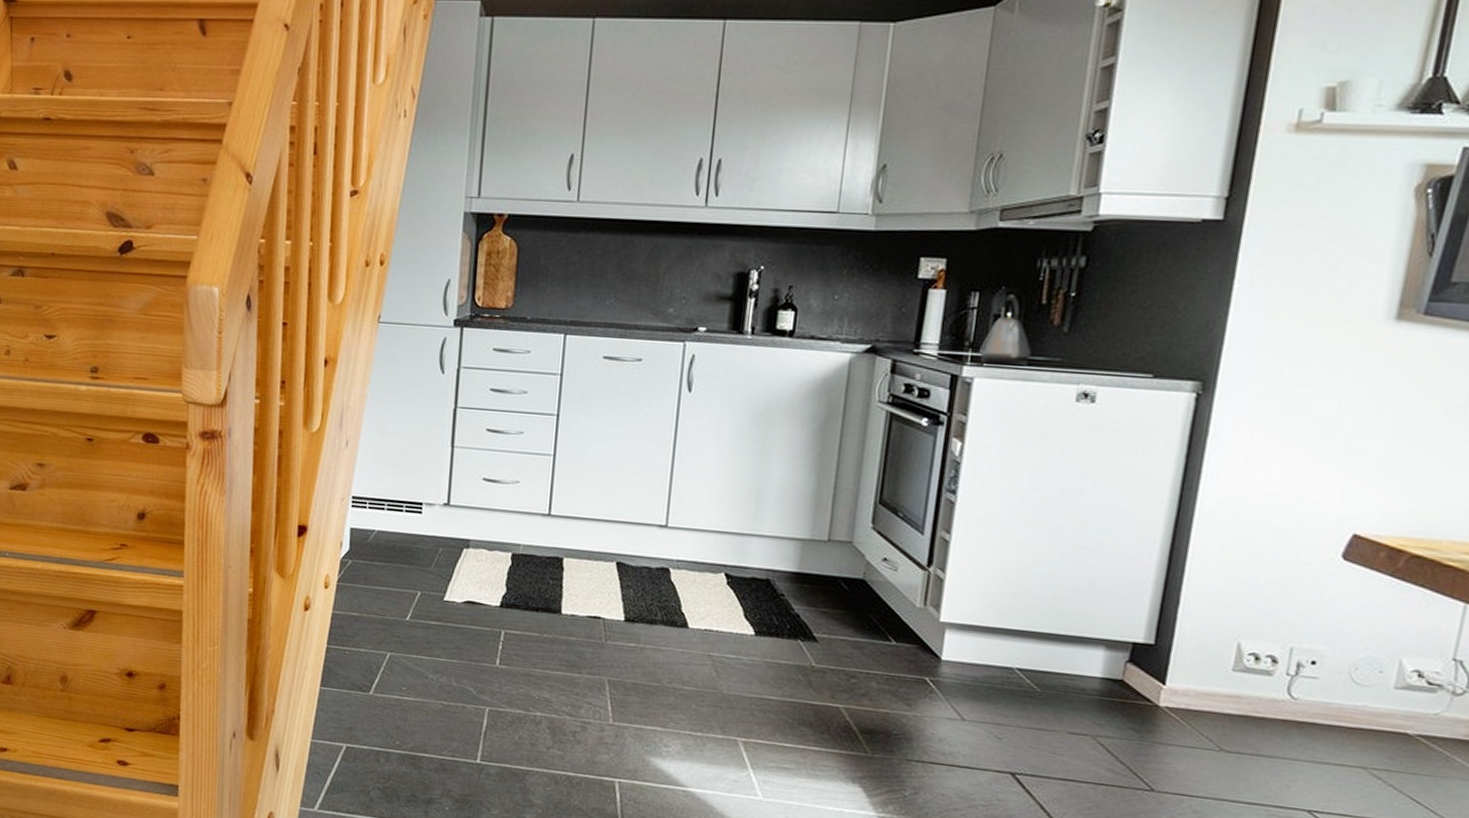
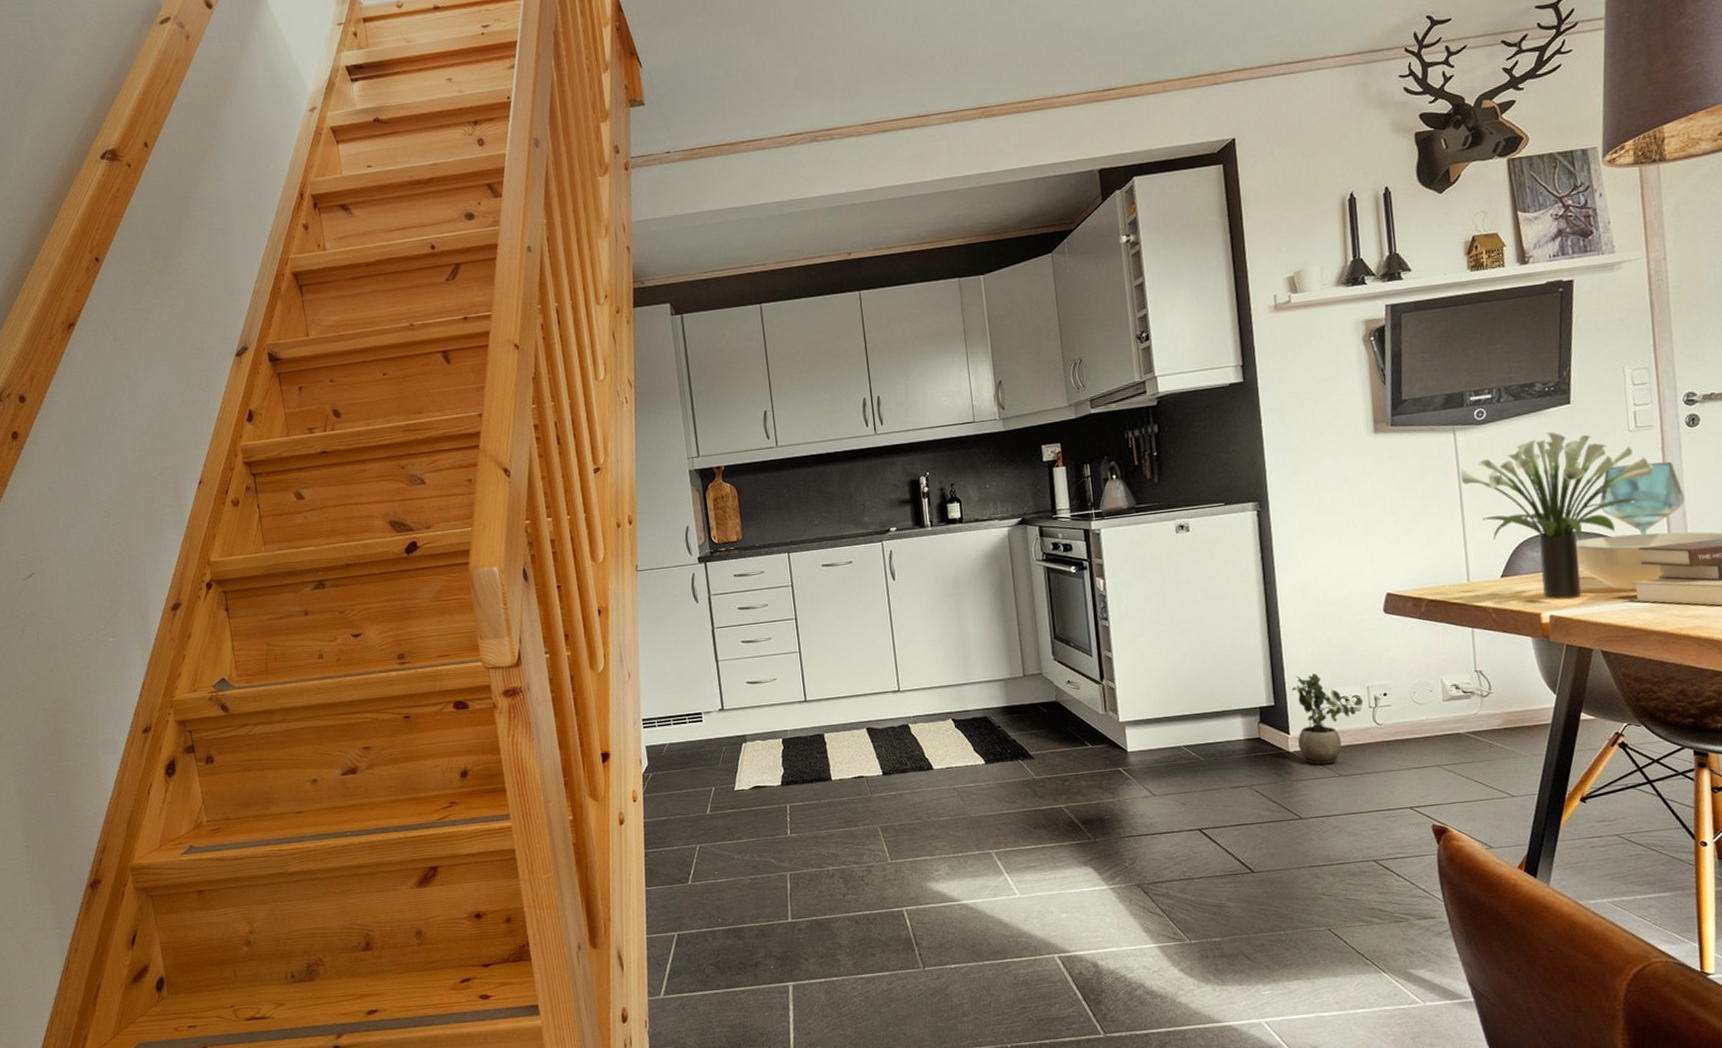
potted plant: none [1172,613,1280,734] -> present [1291,673,1363,765]

